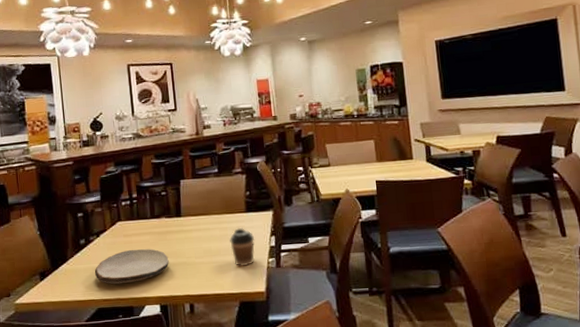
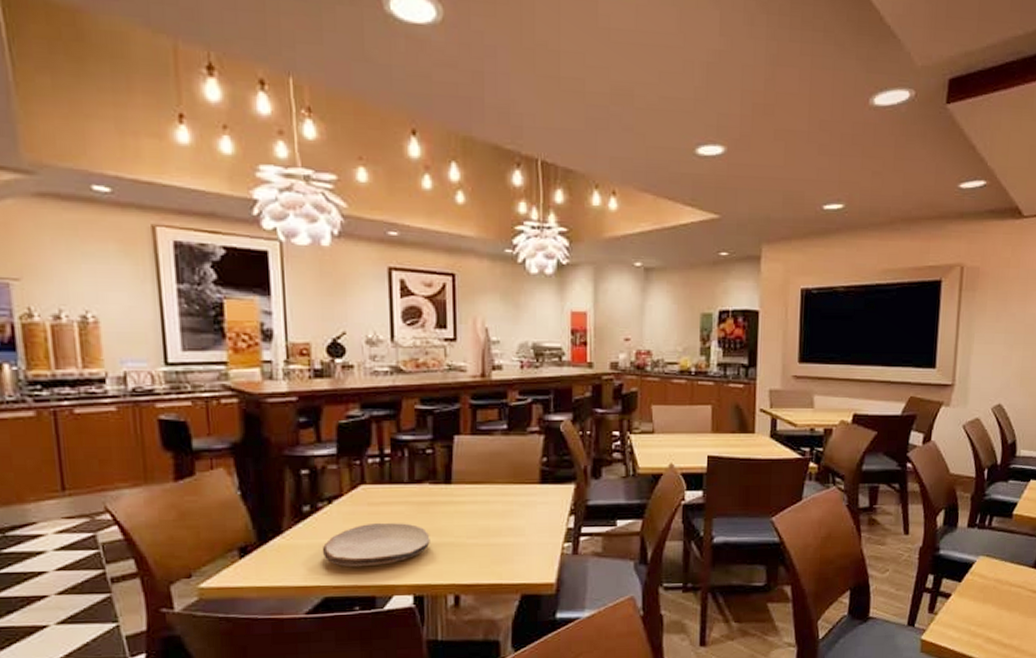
coffee cup: present [229,227,255,266] -> none [515,502,549,551]

